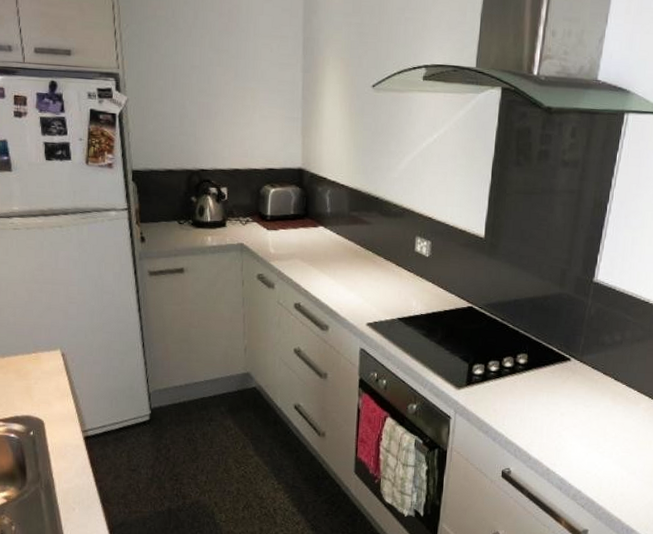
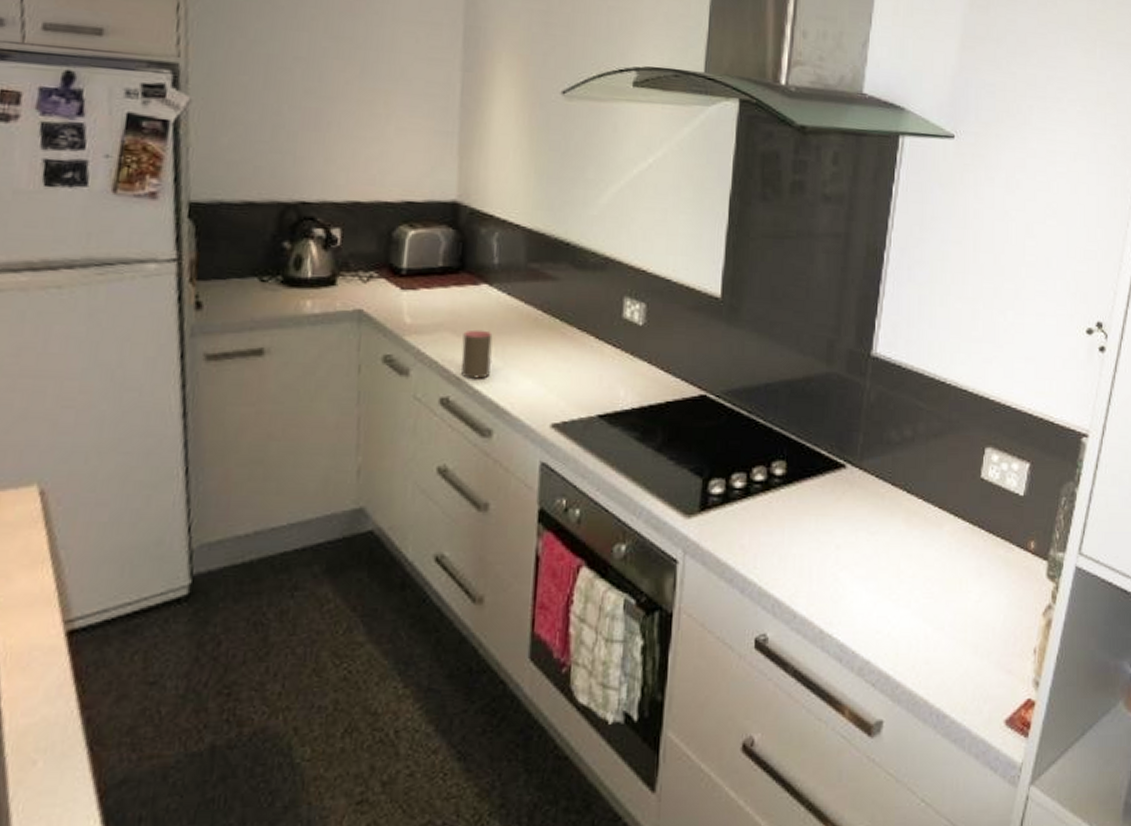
cup: none [307,258,328,292] -> present [461,329,493,379]

